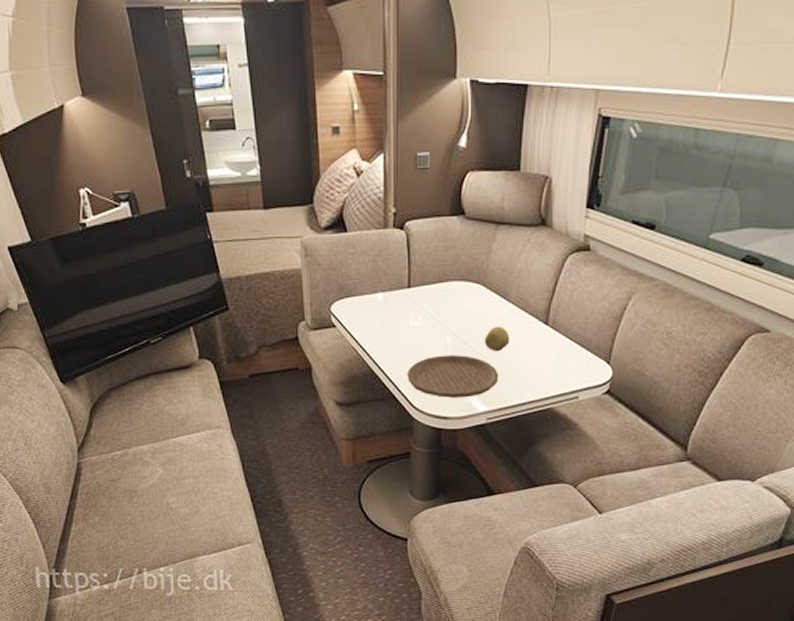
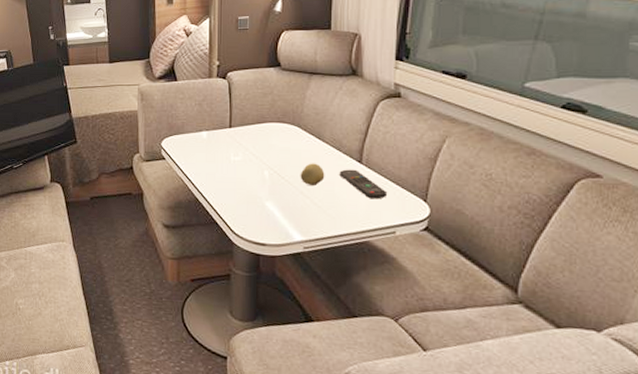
plate: present [407,355,499,398] -> none [228,187,315,227]
remote control: none [525,332,573,363] -> present [339,169,388,200]

